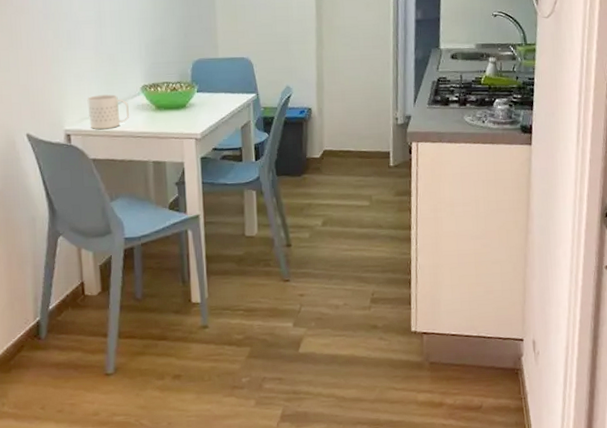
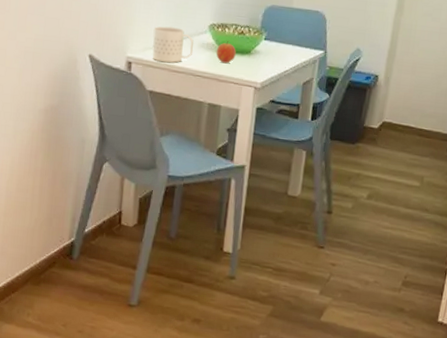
fruit: none [152,99,172,121] -> present [216,41,236,64]

